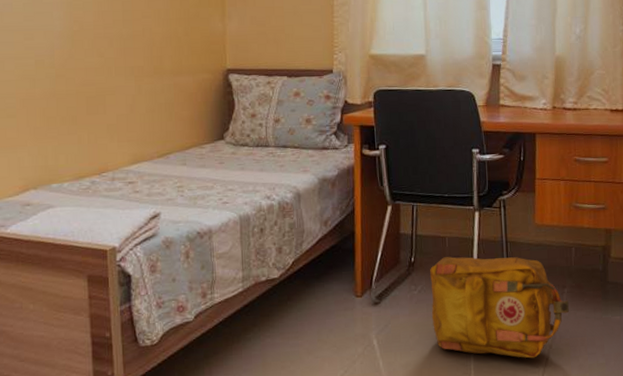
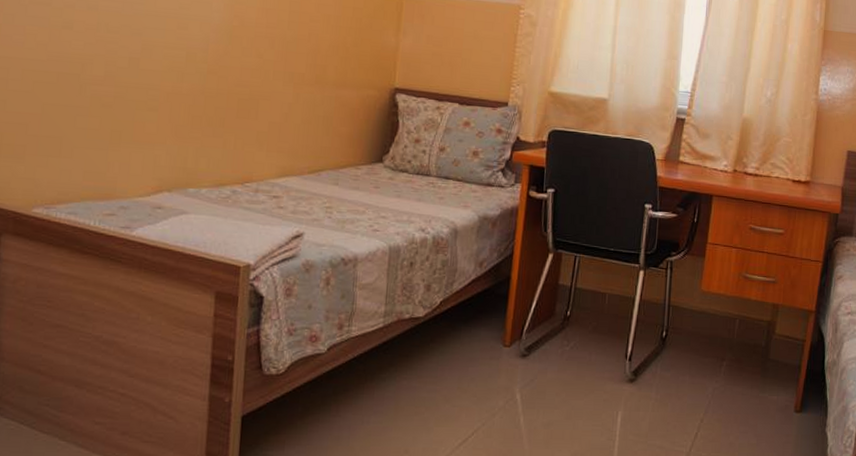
backpack: present [430,257,569,359] -> none [581,314,726,431]

